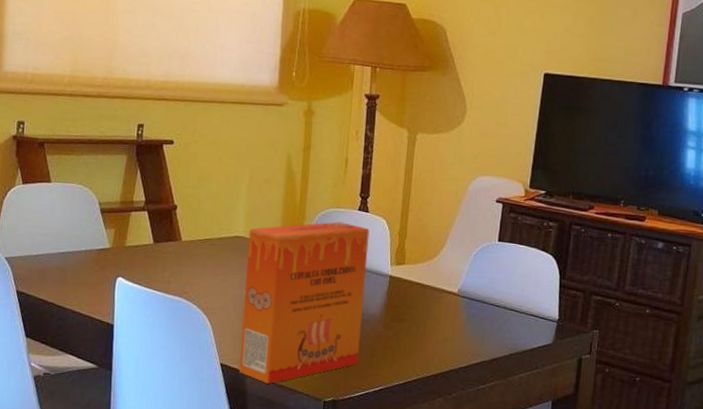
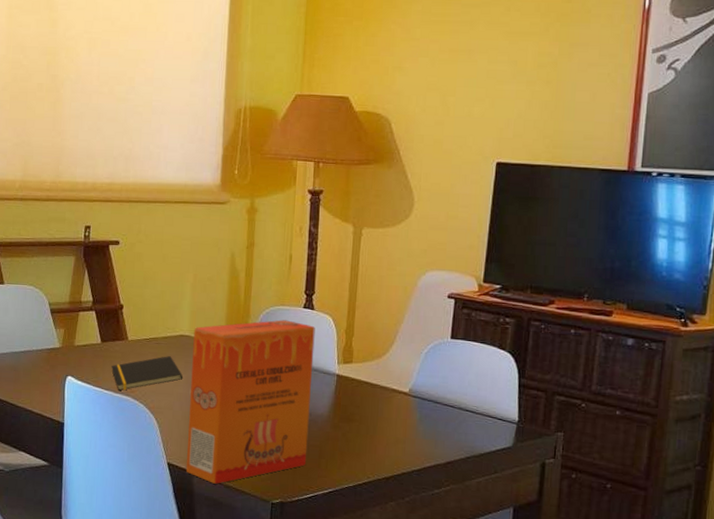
notepad: none [164,257,238,292] -> present [111,356,184,391]

